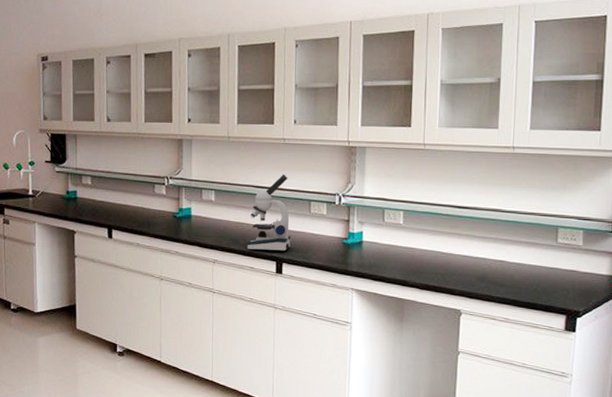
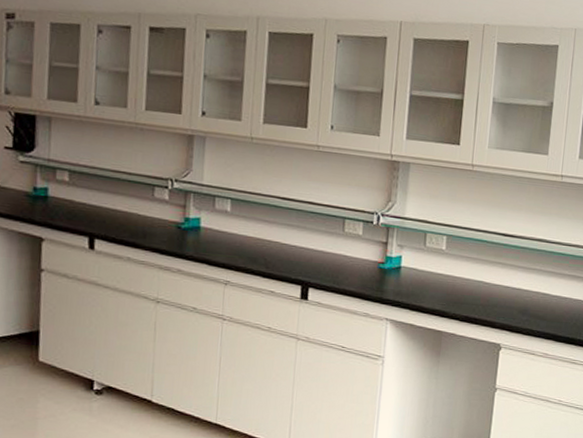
microscope: present [247,174,291,252] -> none [267,186,321,275]

